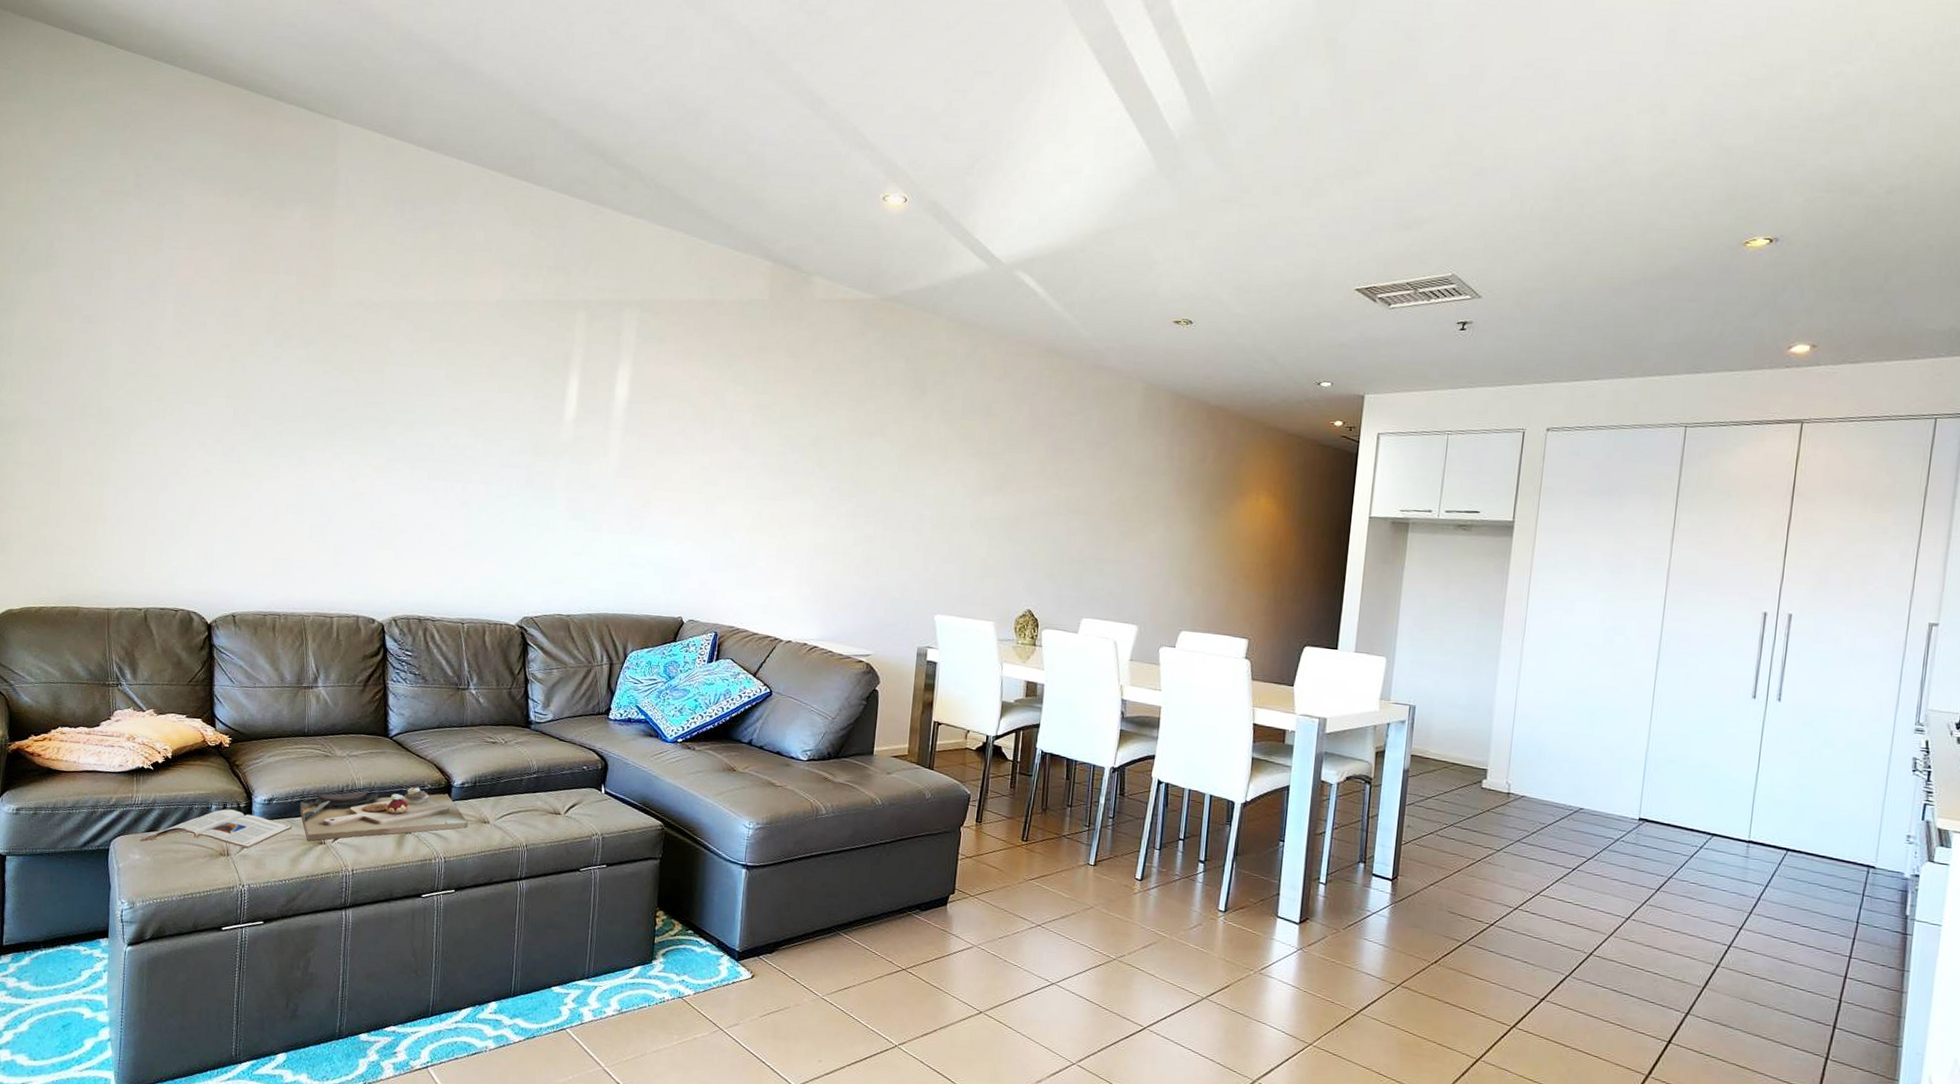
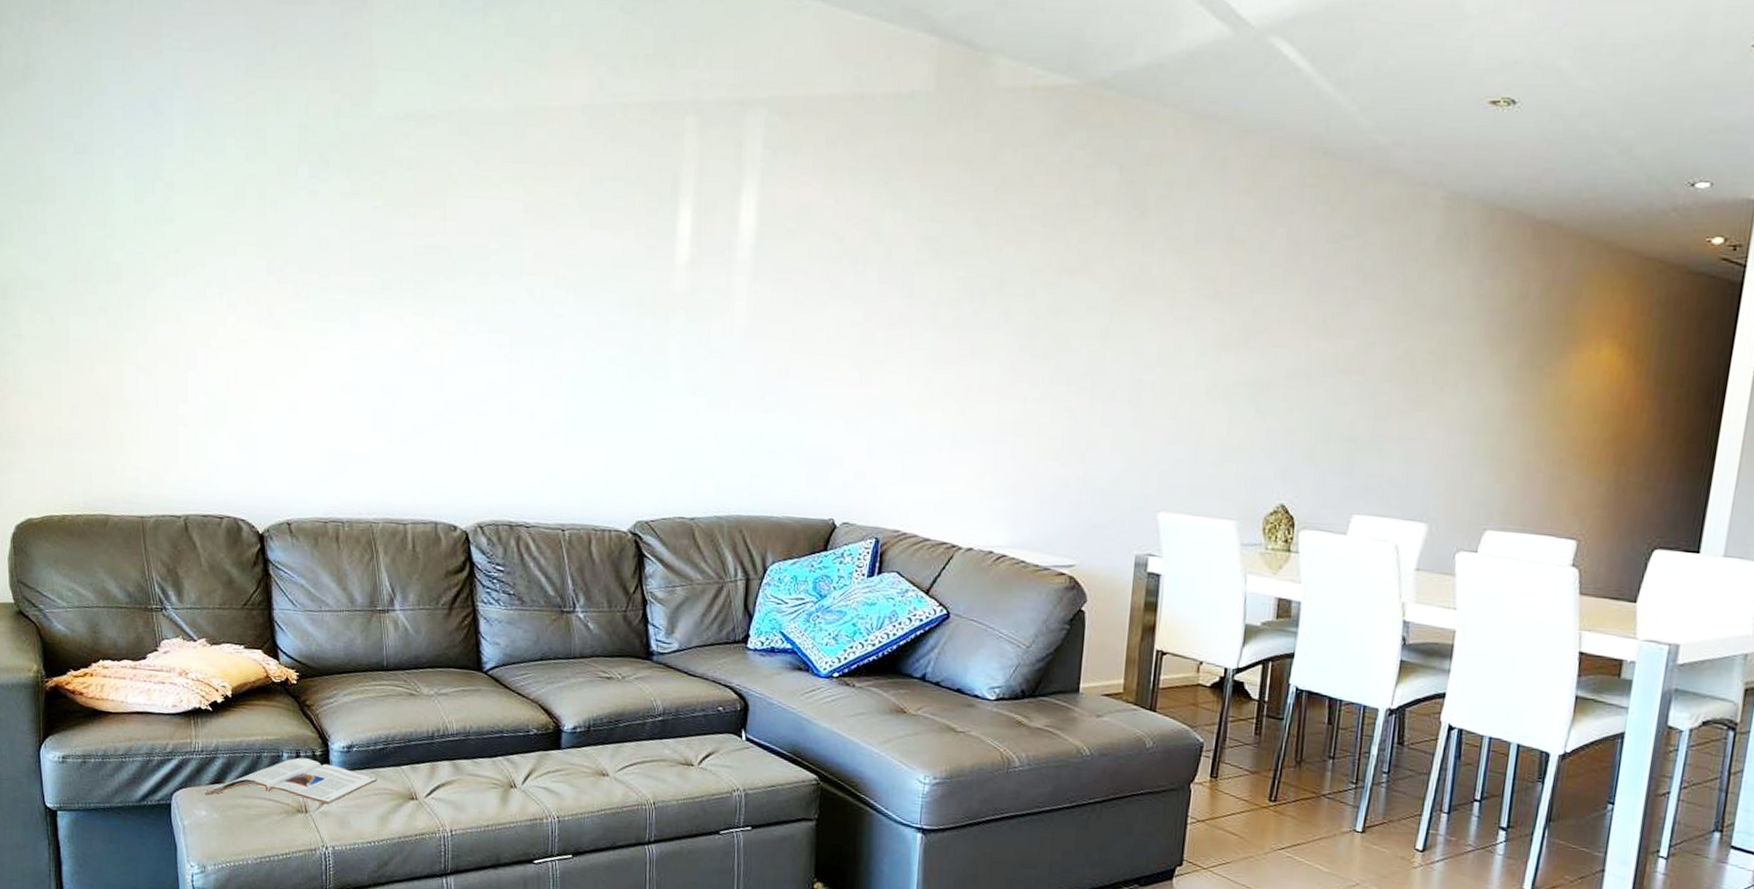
decorative tray: present [299,786,468,842] -> none [384,731,583,797]

